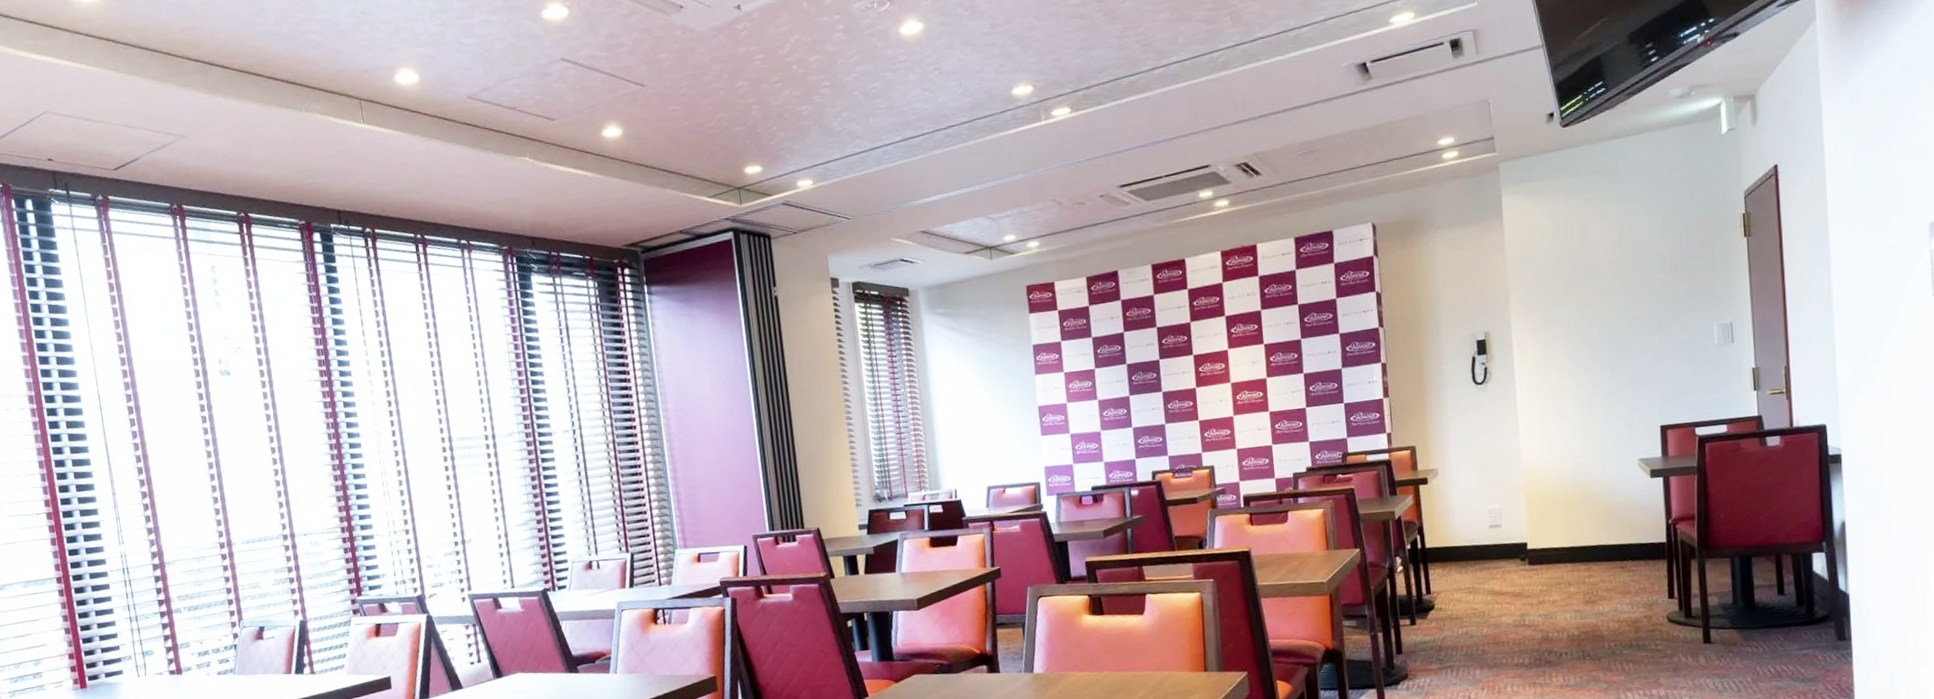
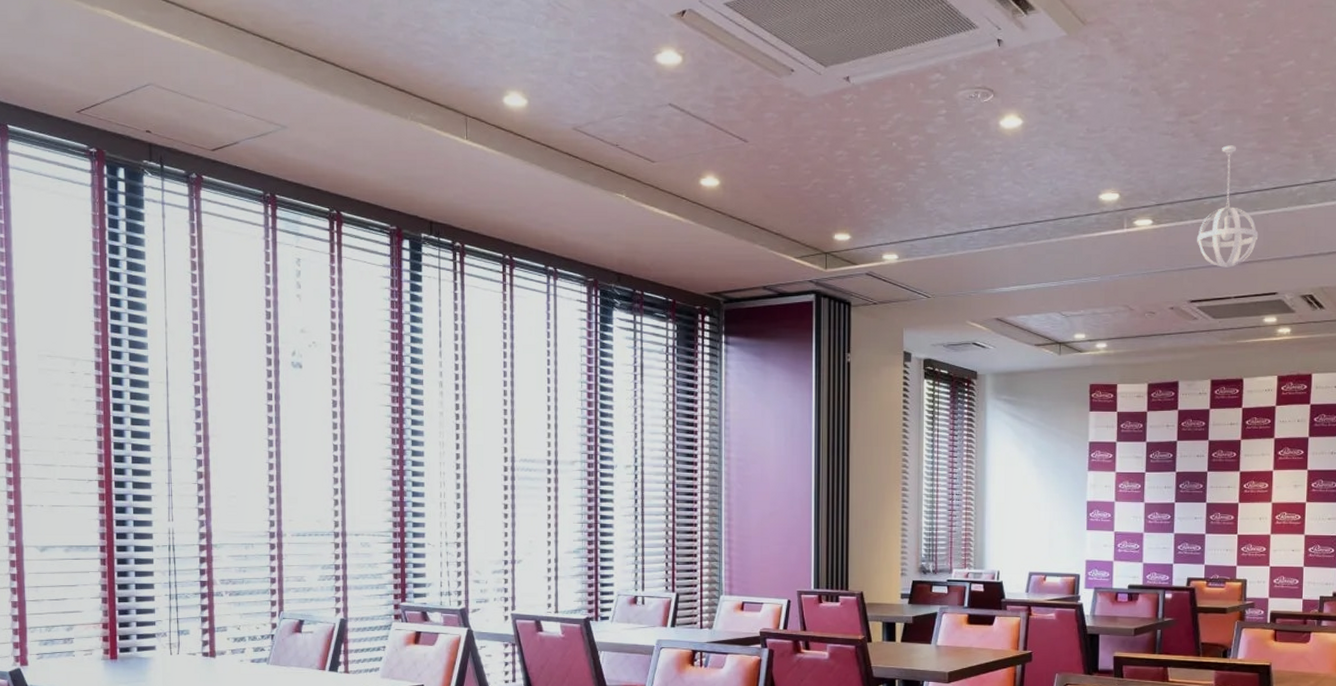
pendant light: none [1119,19,1183,147] -> present [1197,145,1259,268]

